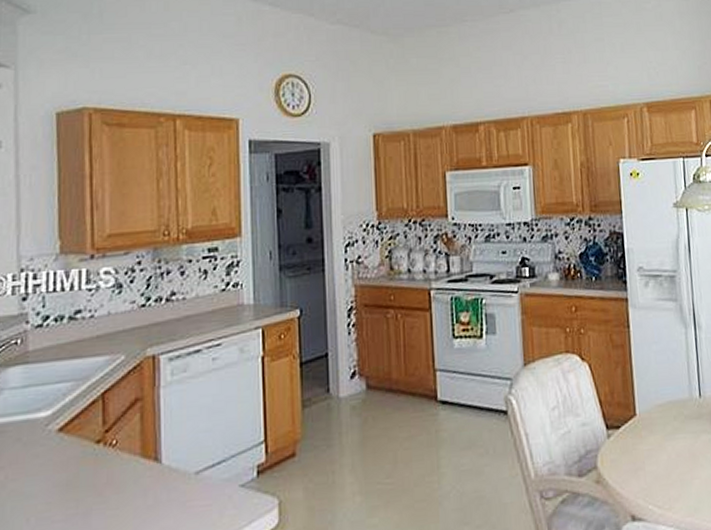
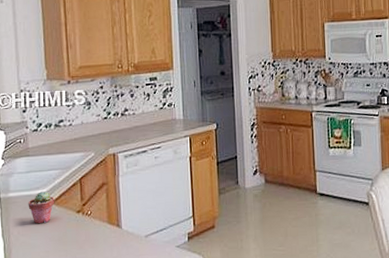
potted succulent: none [23,413,64,463] -> present [28,191,55,224]

